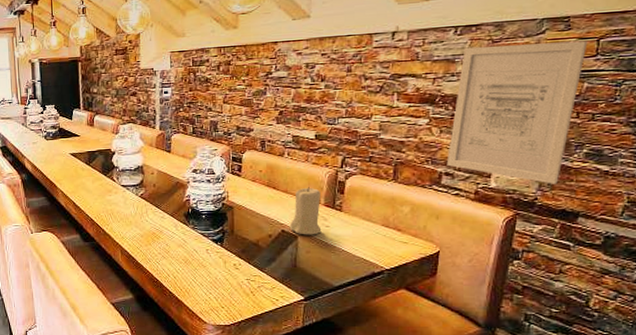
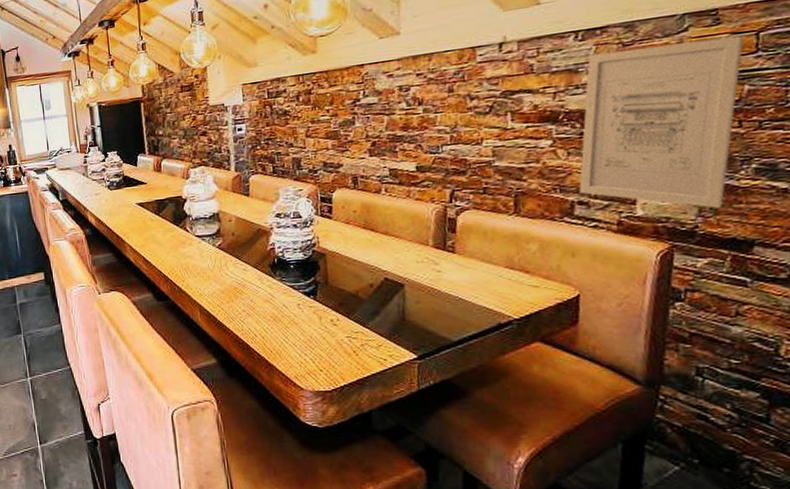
candle: present [289,187,322,235] -> none [393,227,432,283]

